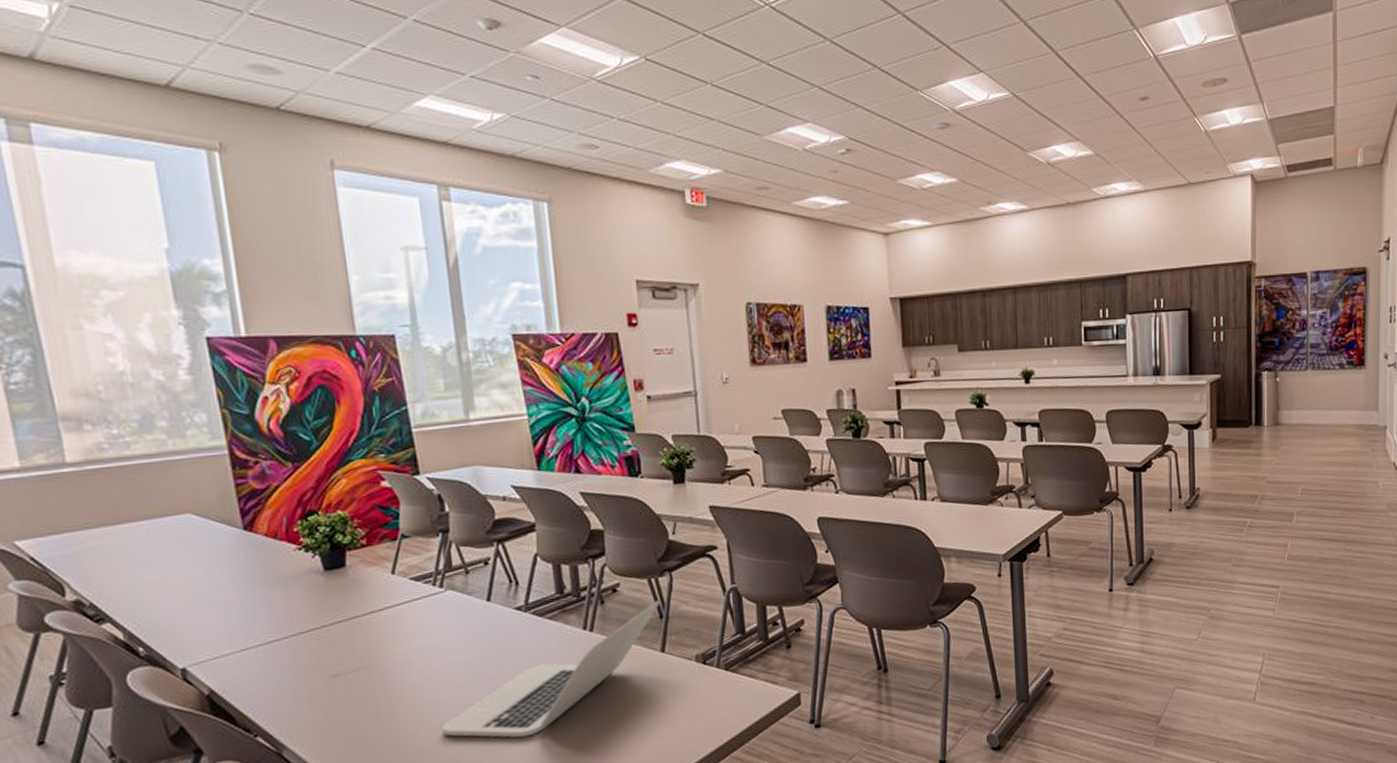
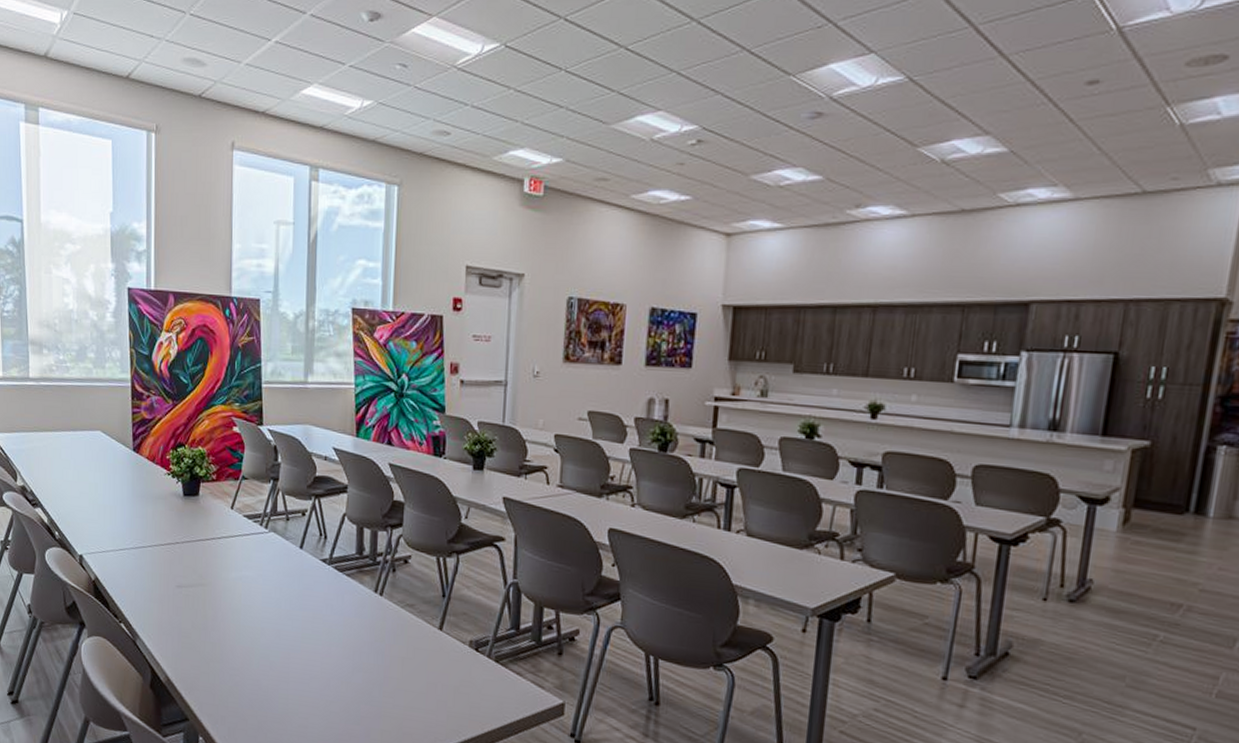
laptop: present [442,601,660,738] -> none [251,579,444,678]

